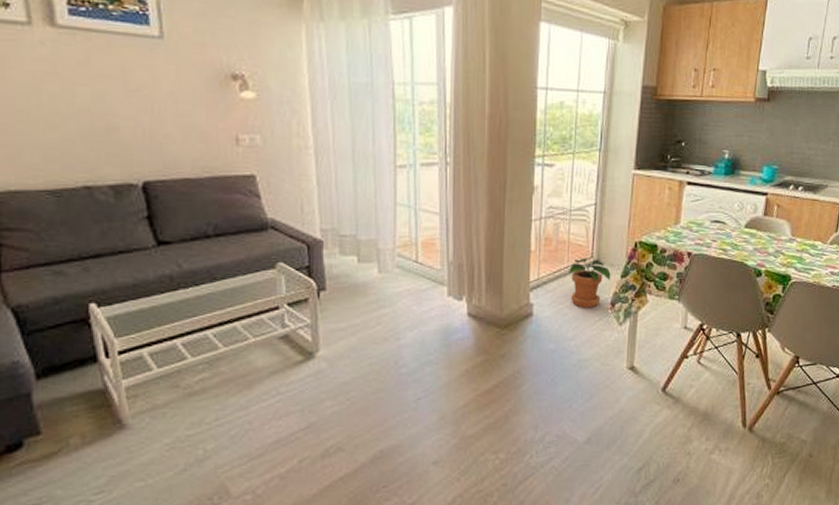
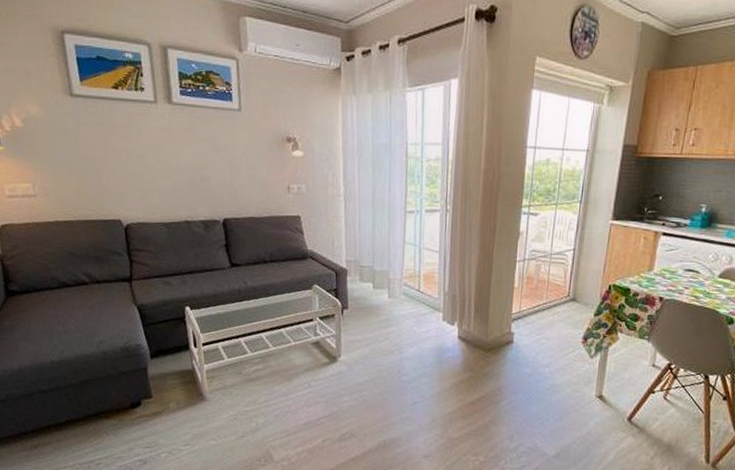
potted plant: present [567,258,611,308] -> none [546,296,585,341]

